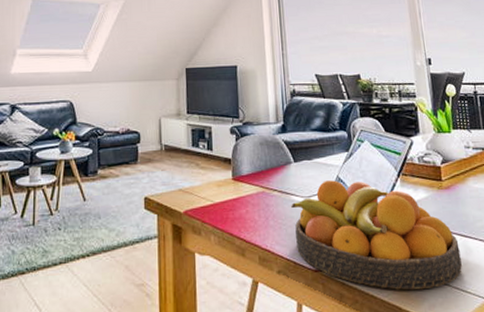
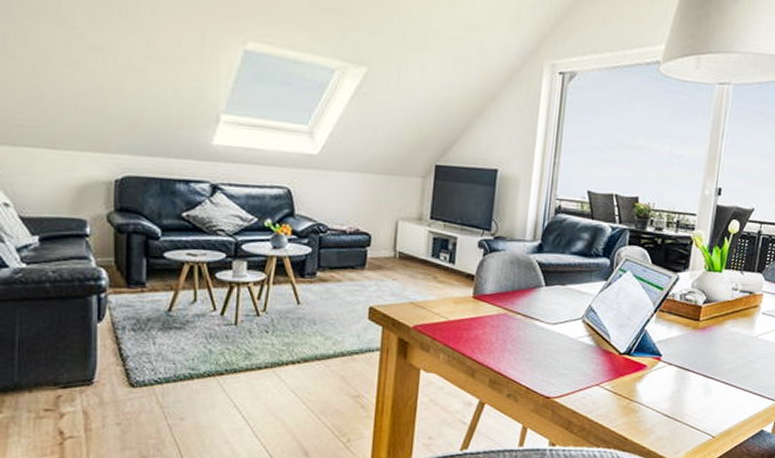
fruit bowl: present [290,180,462,291] -> none [532,309,701,424]

